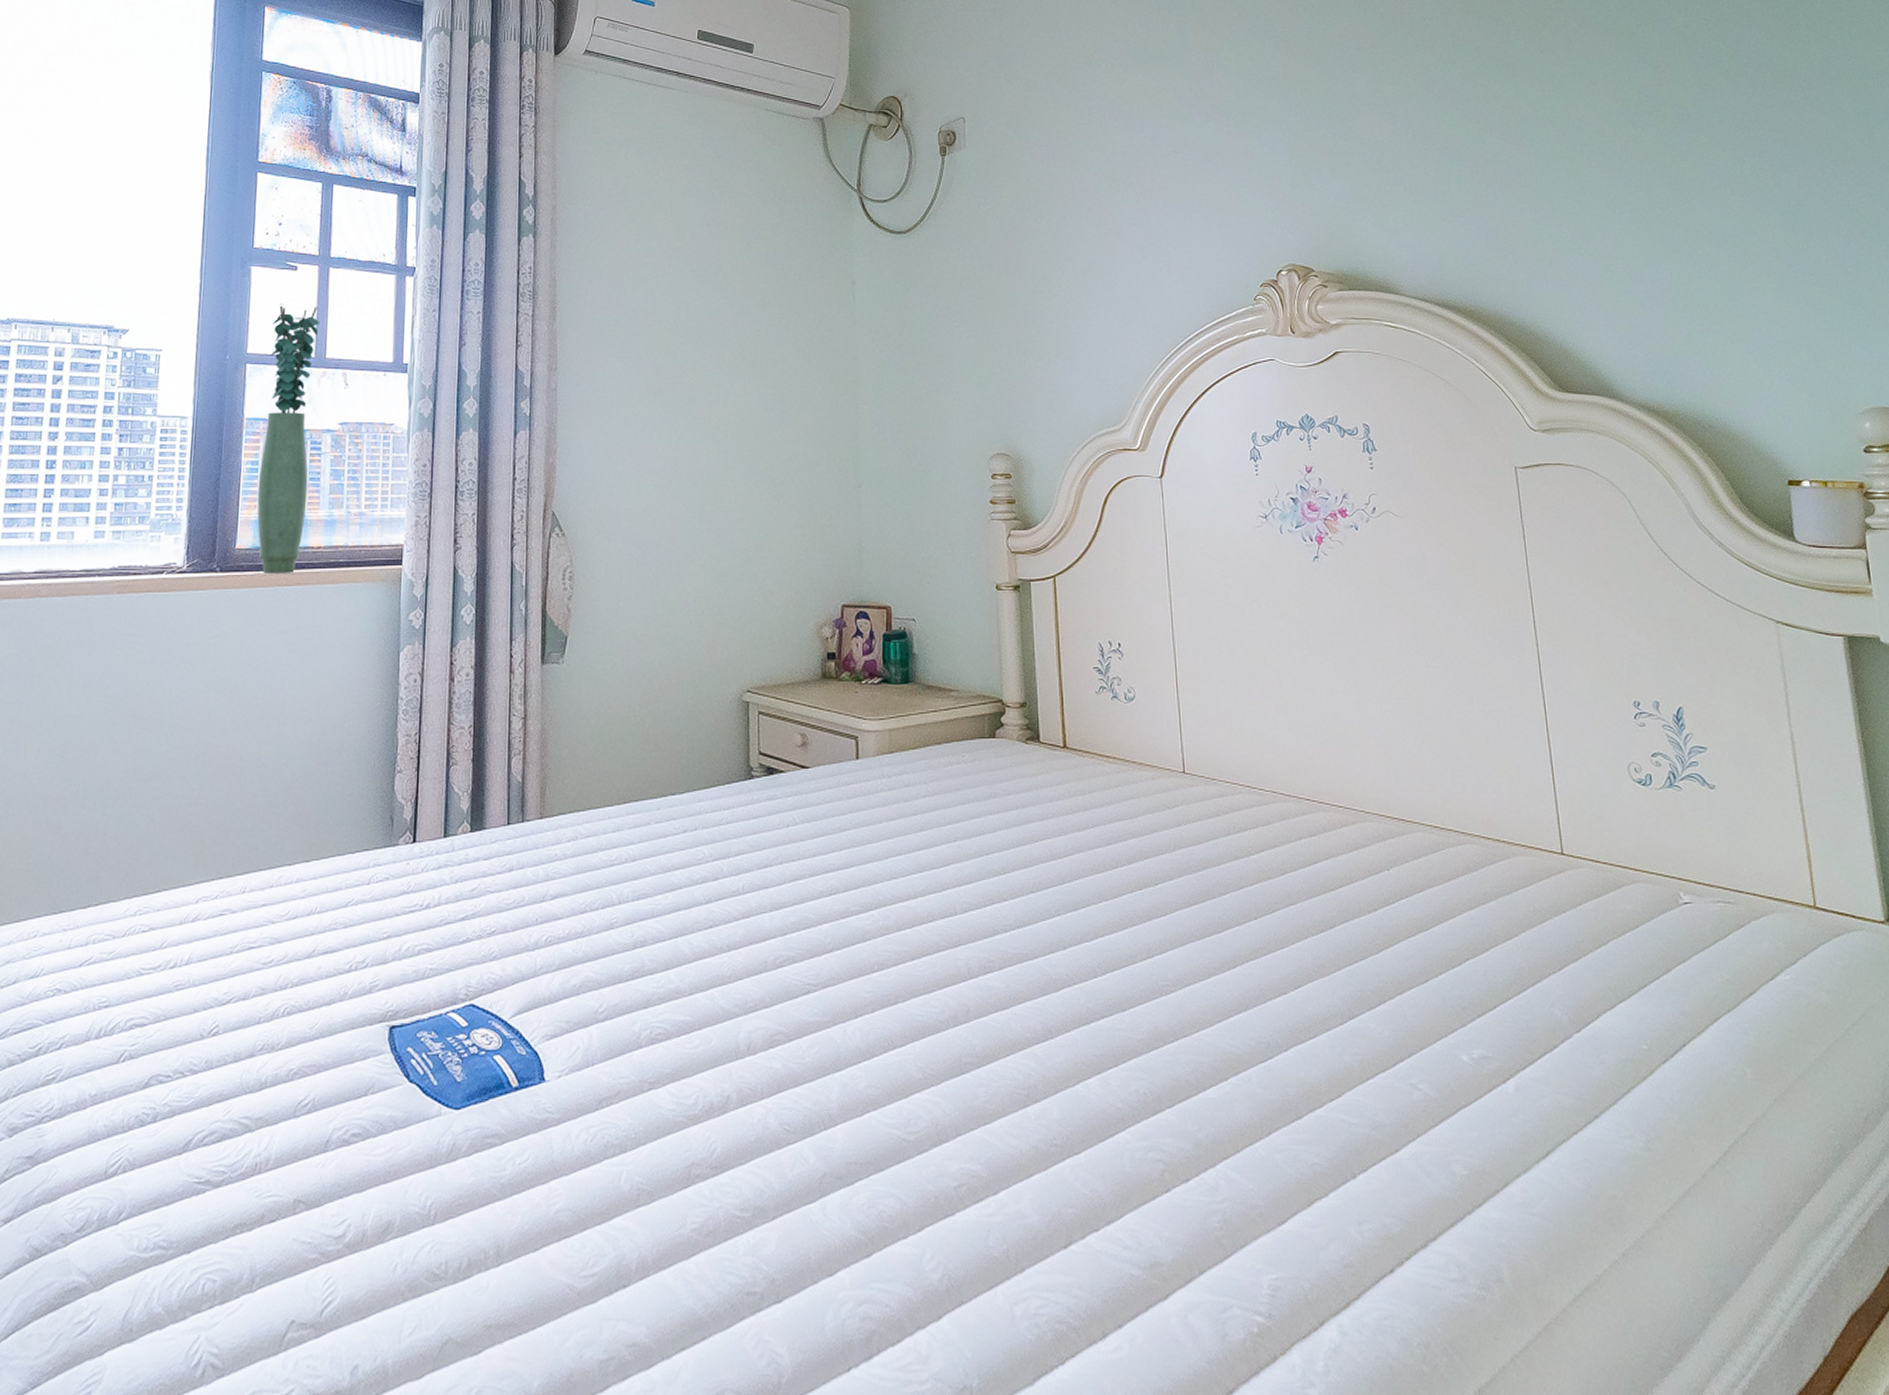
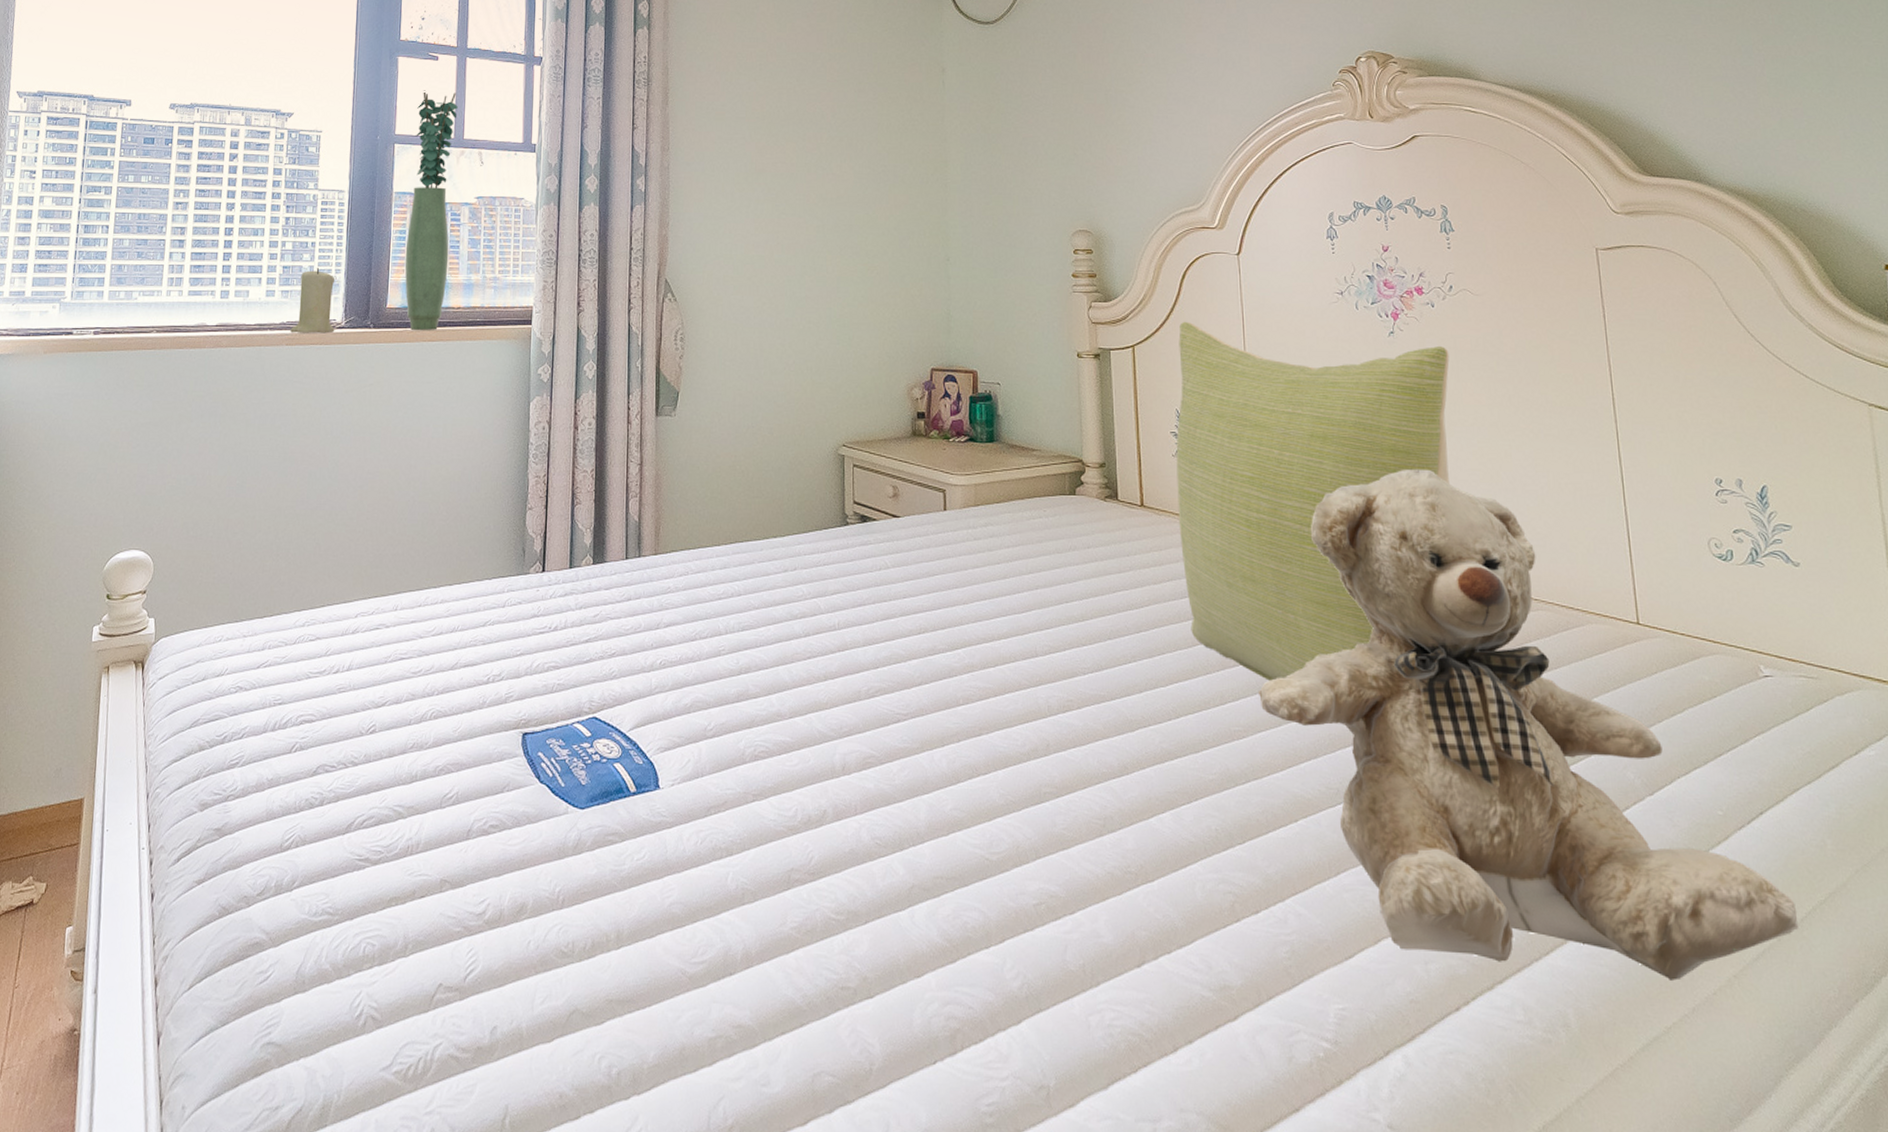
candle: none [122,505,176,579] -> present [290,268,335,334]
pillow: none [1099,549,1376,930] -> present [1176,321,1450,681]
teddy bear: none [1187,699,1722,1225] -> present [1259,469,1799,981]

